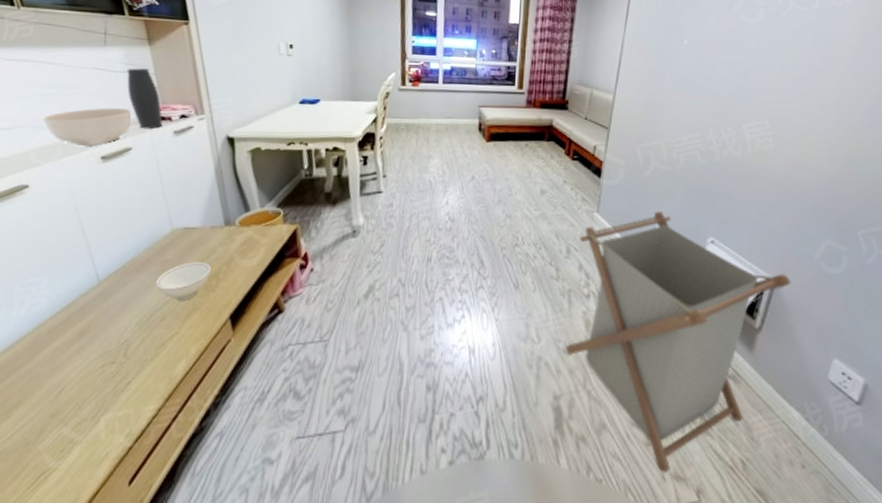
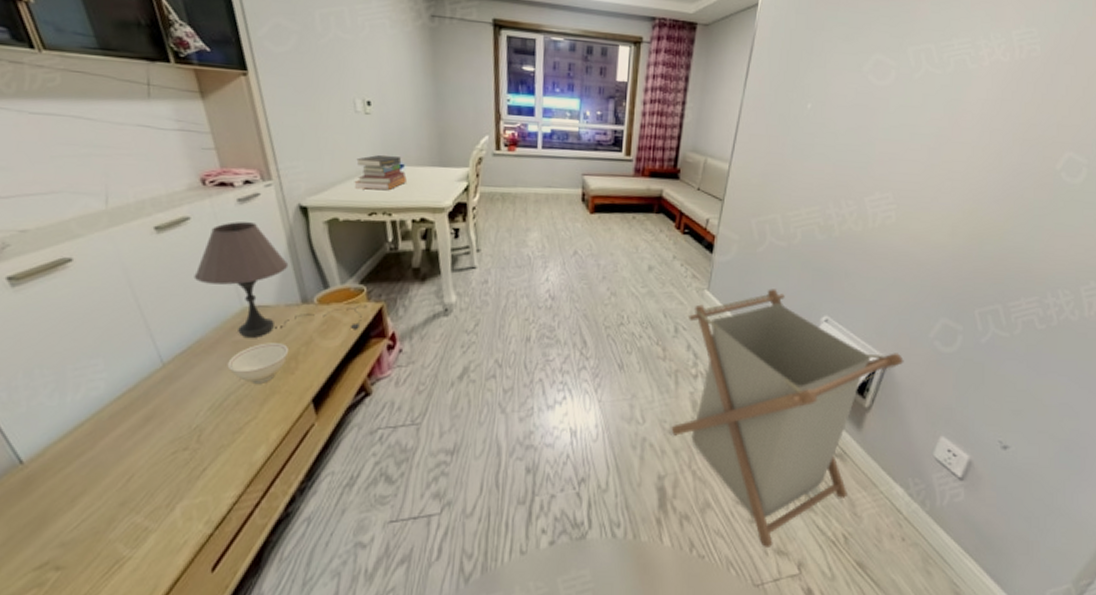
bowl: present [42,107,132,147] -> none [81,171,187,216]
vase: present [127,68,163,129] -> none [177,125,225,196]
table lamp: none [131,151,284,257] -> present [193,221,368,338]
books: none [276,91,322,123] -> present [354,155,407,191]

